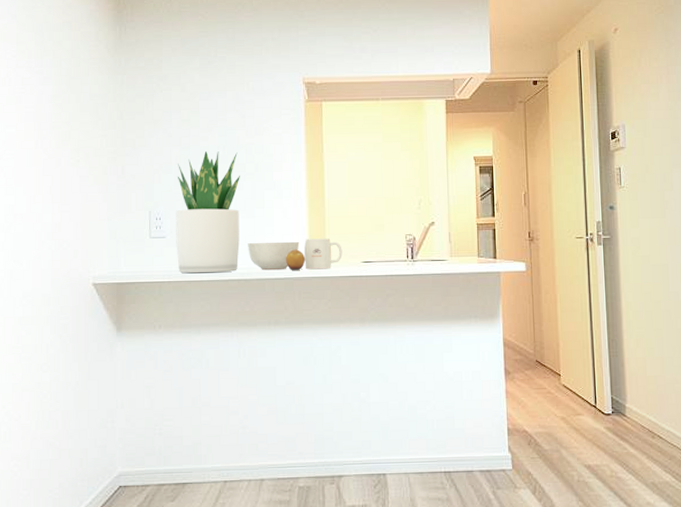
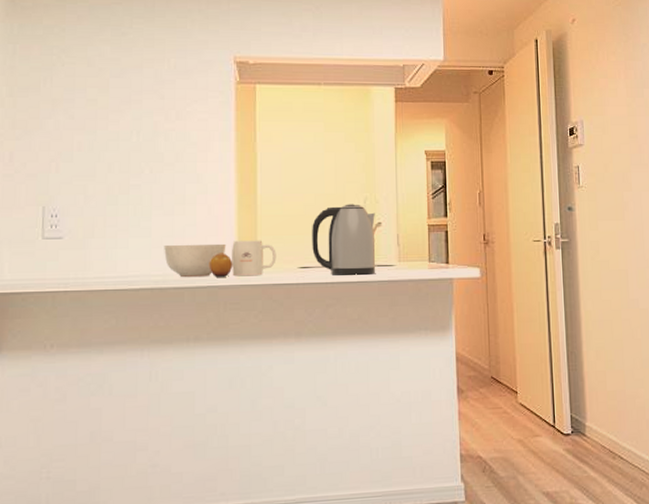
planter: present [176,151,240,274] -> none [75,137,157,282]
kettle: none [373,205,430,269] -> present [312,204,376,276]

